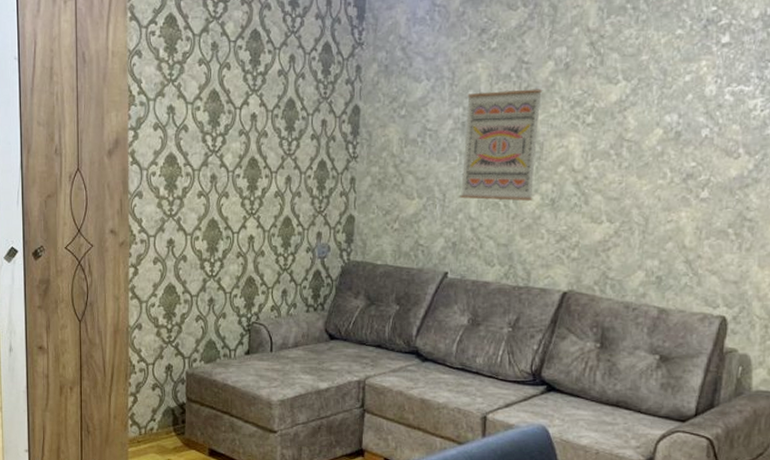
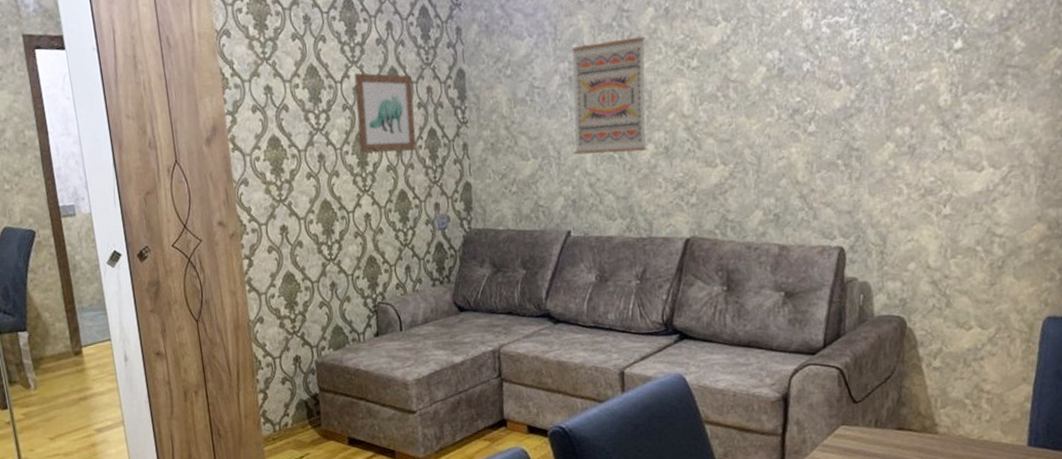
wall art: none [251,101,308,180] -> present [354,73,417,153]

